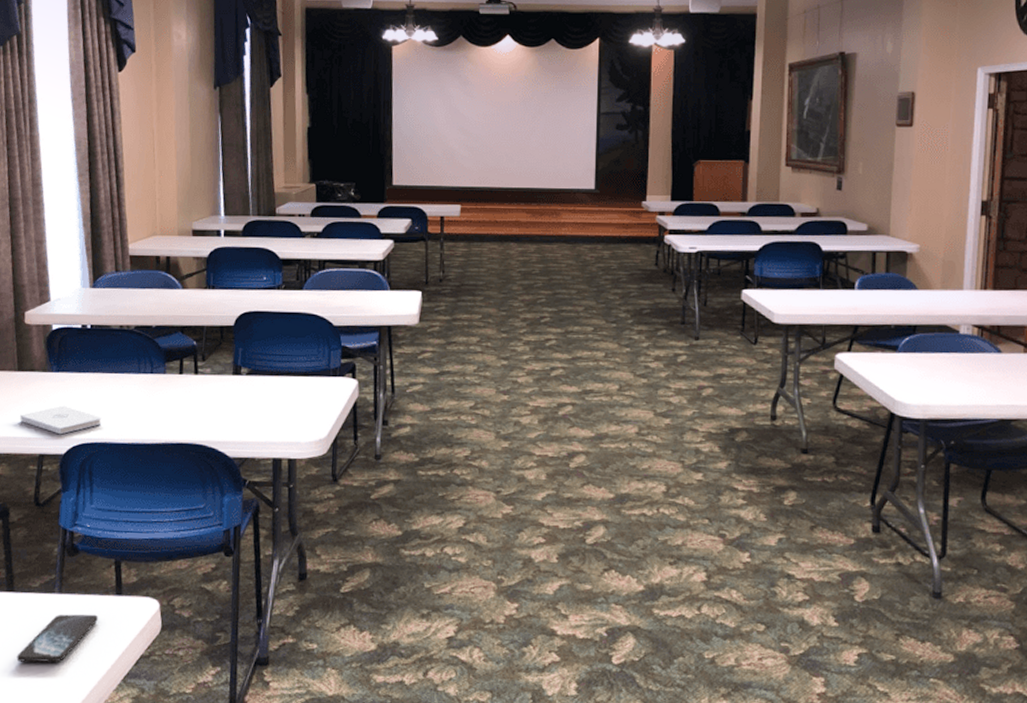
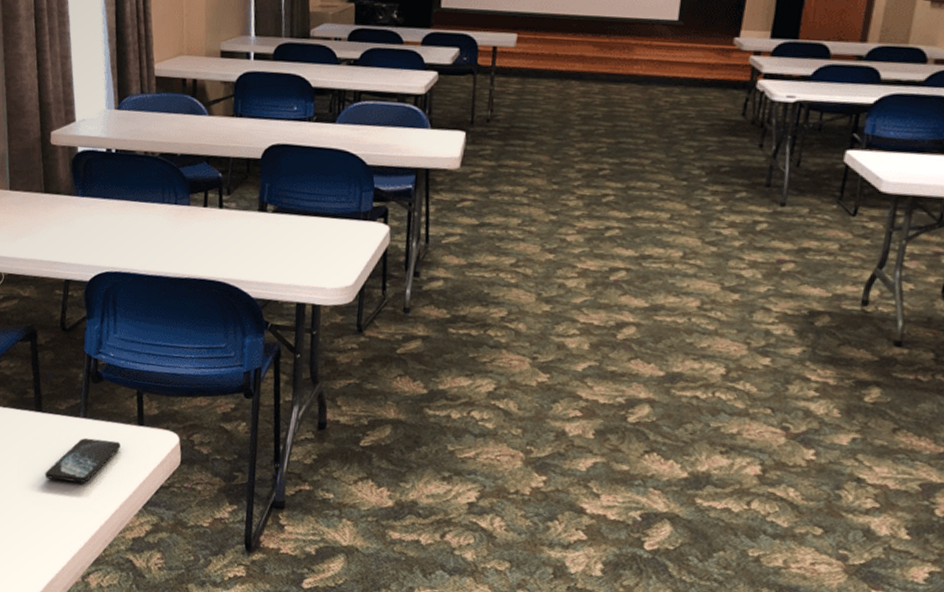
notepad: present [20,406,102,435] -> none [46,232,126,261]

